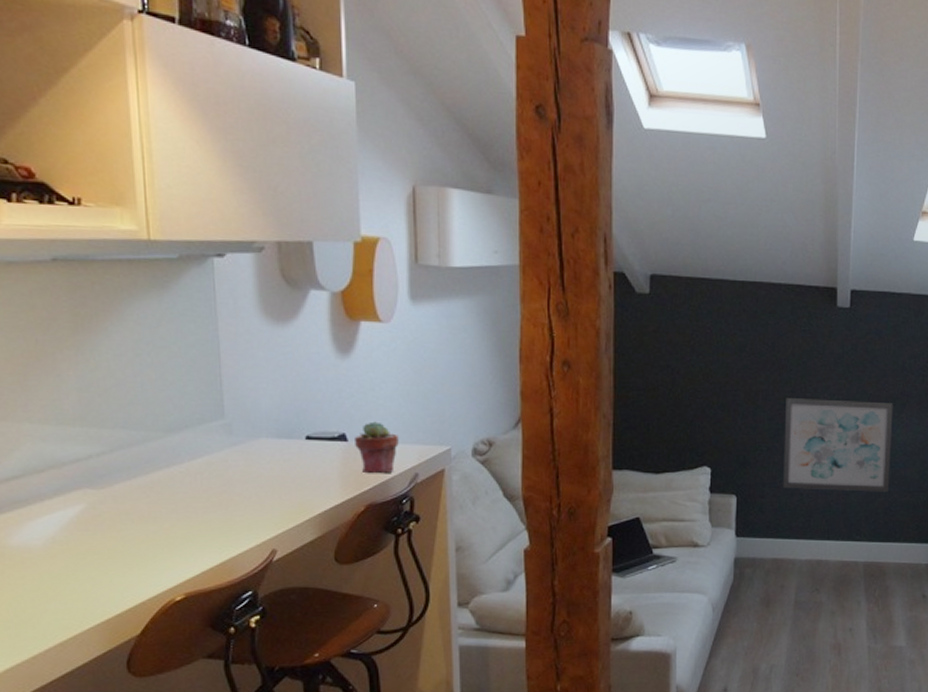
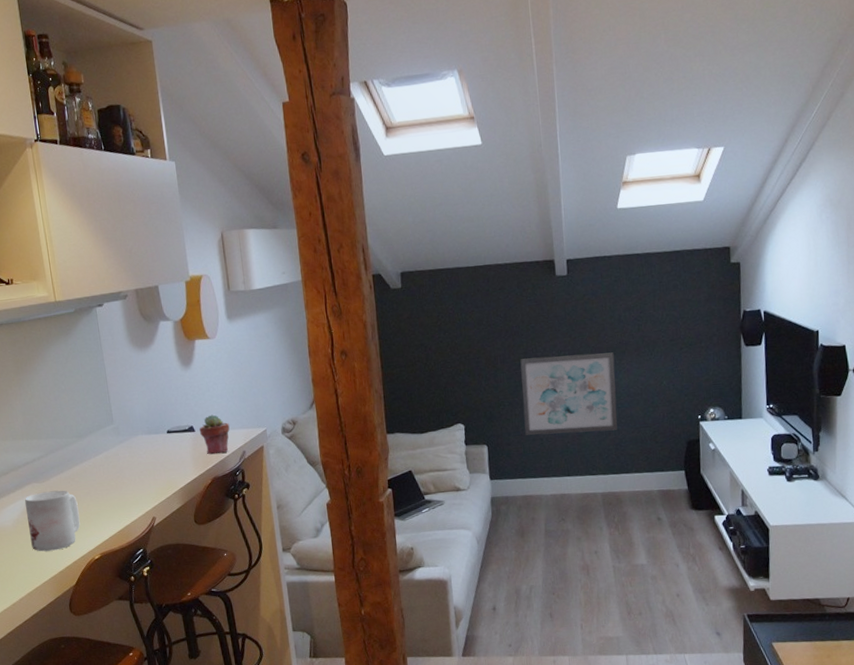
mug: none [67,502,157,586] -> present [24,490,81,552]

